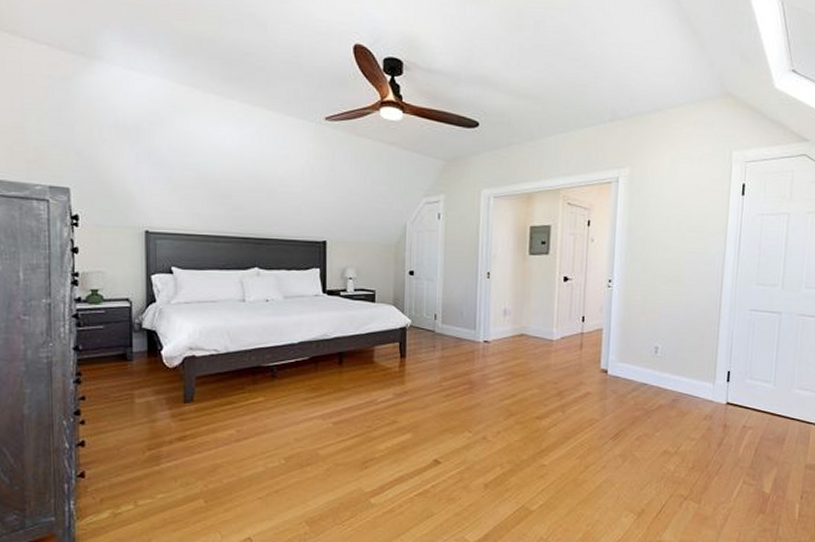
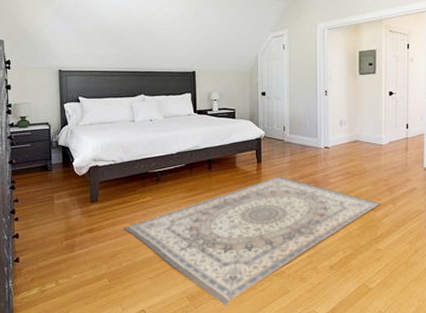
area rug: none [226,375,548,532] -> present [123,177,381,306]

